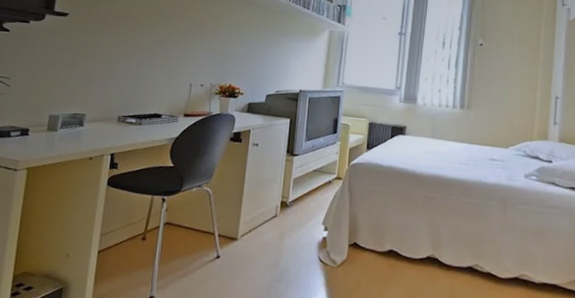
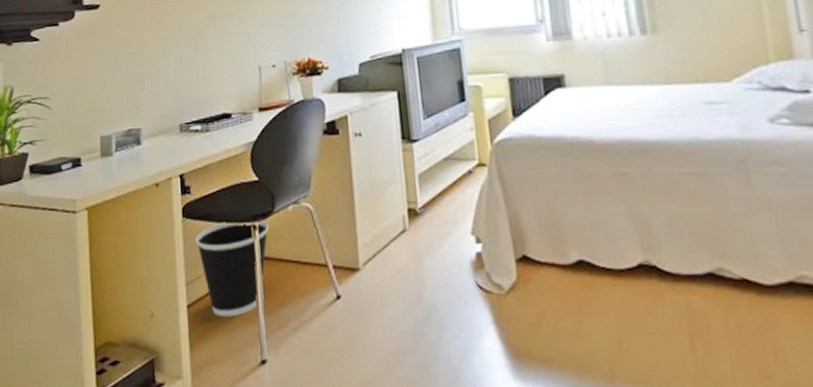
wastebasket: none [114,193,176,263] -> present [195,219,270,317]

